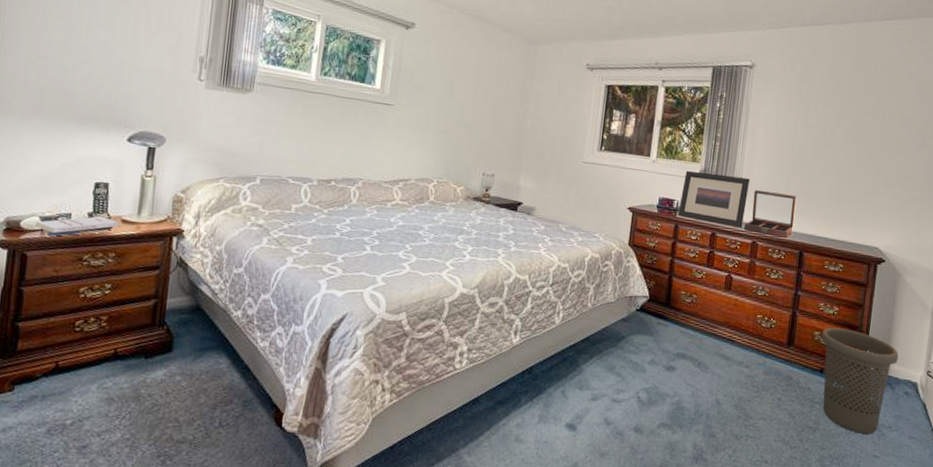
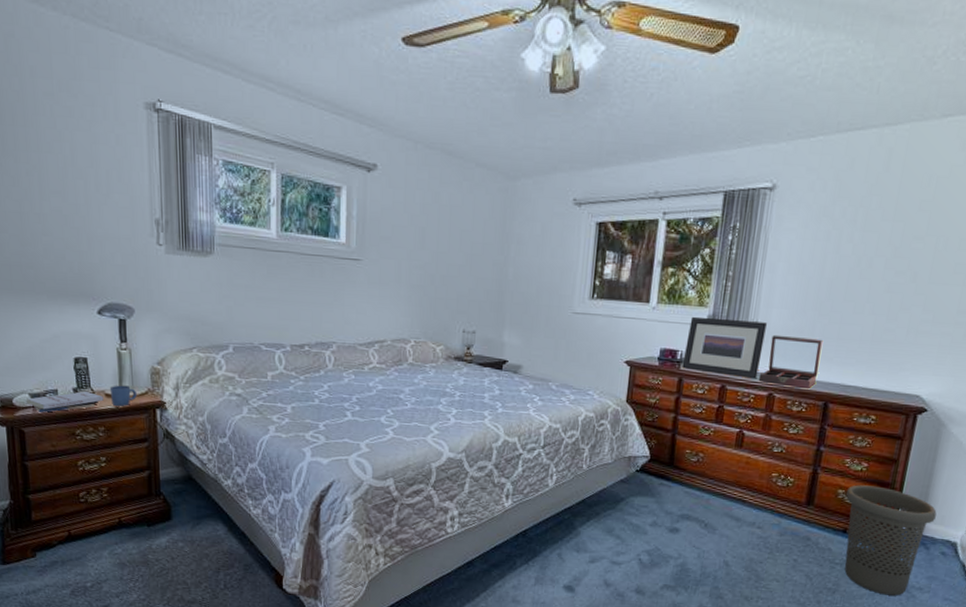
mug: none [127,211,155,234] -> present [109,385,137,407]

